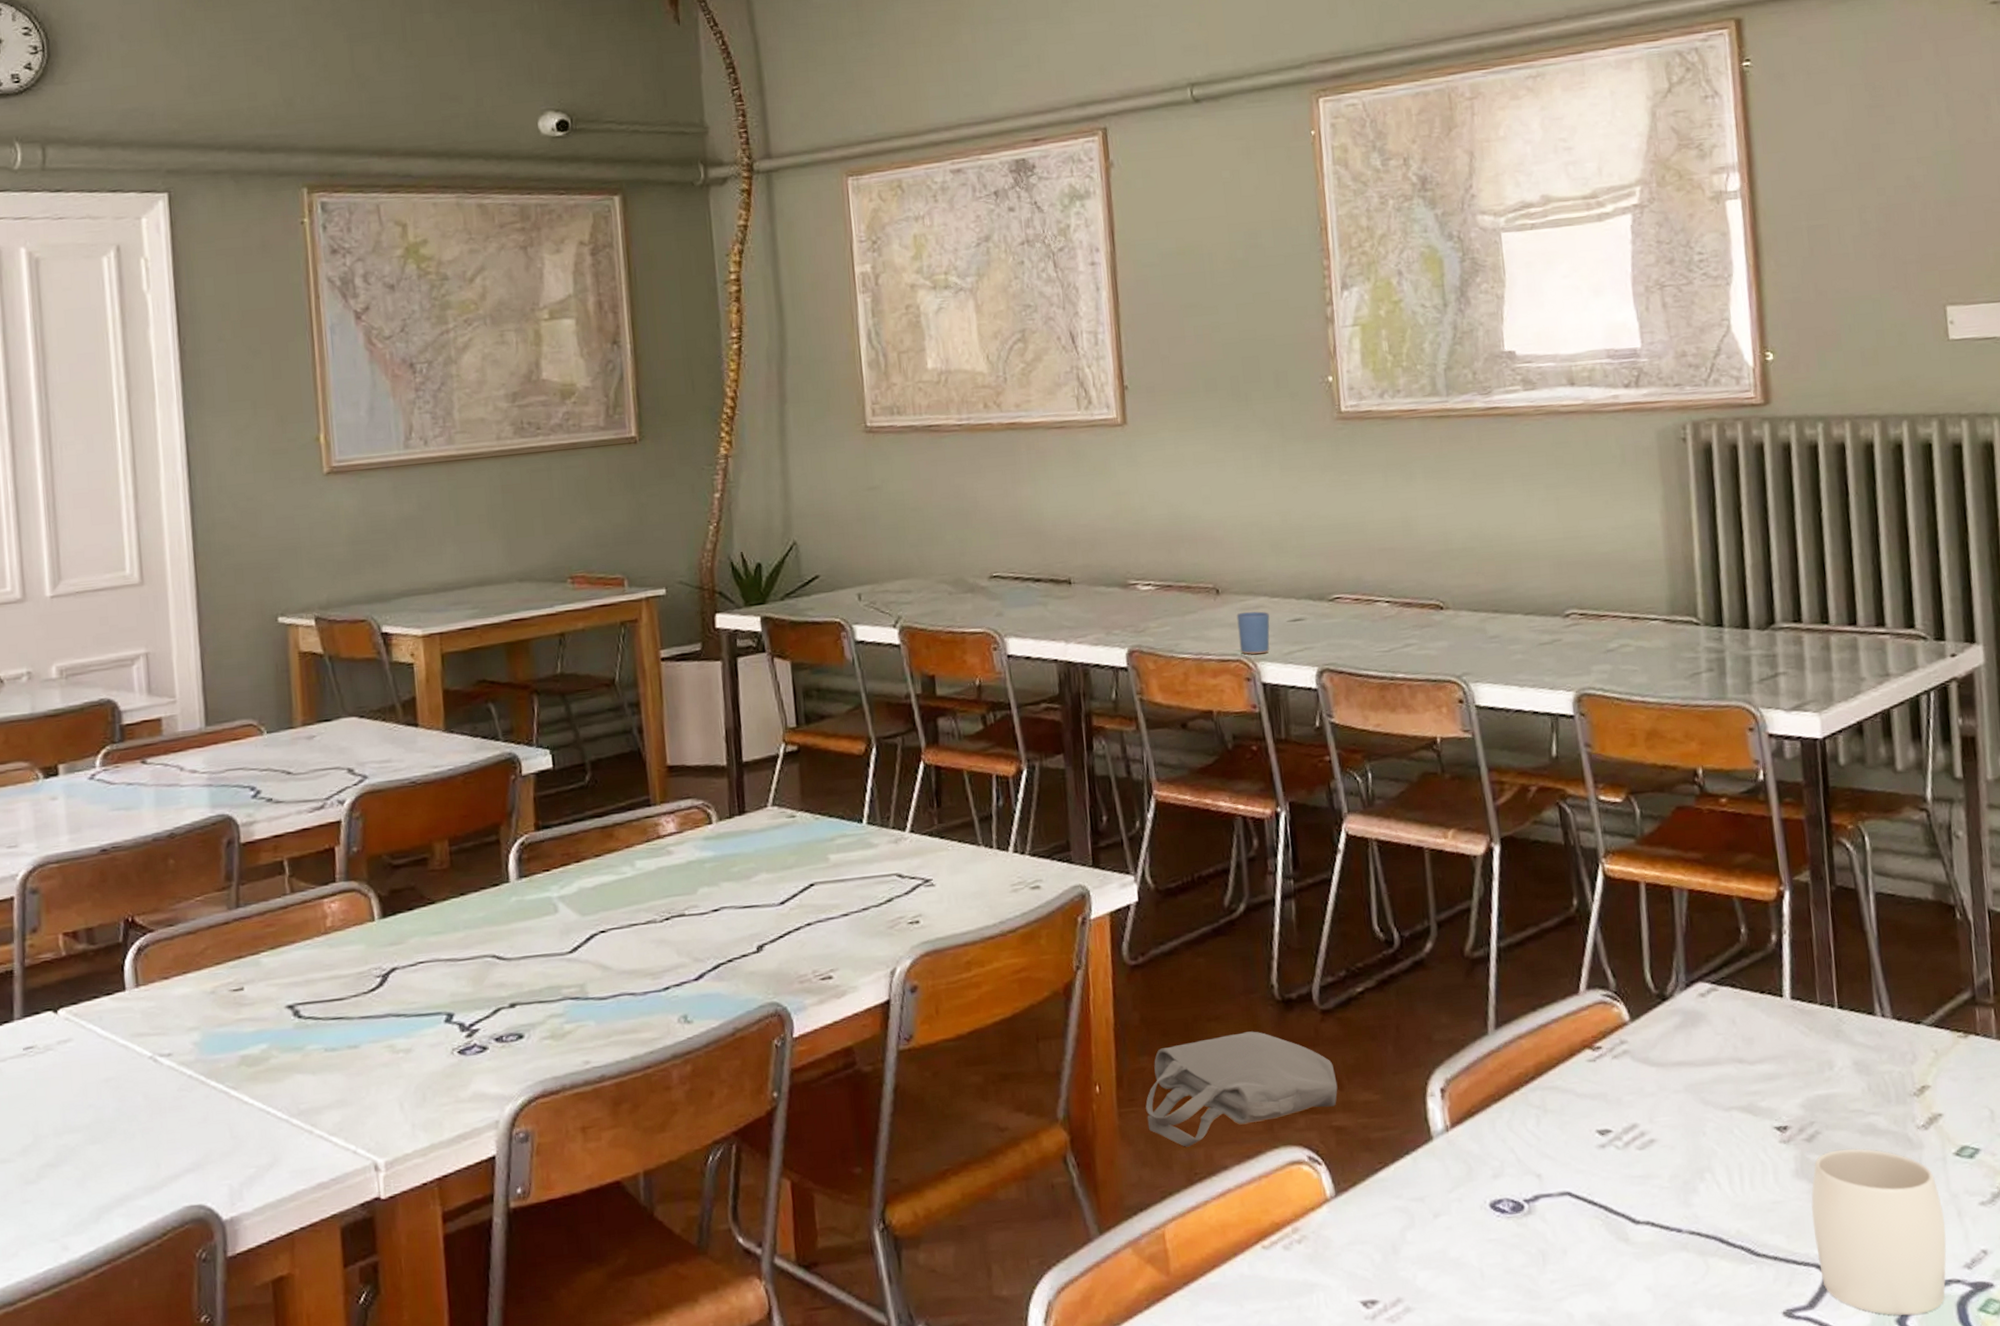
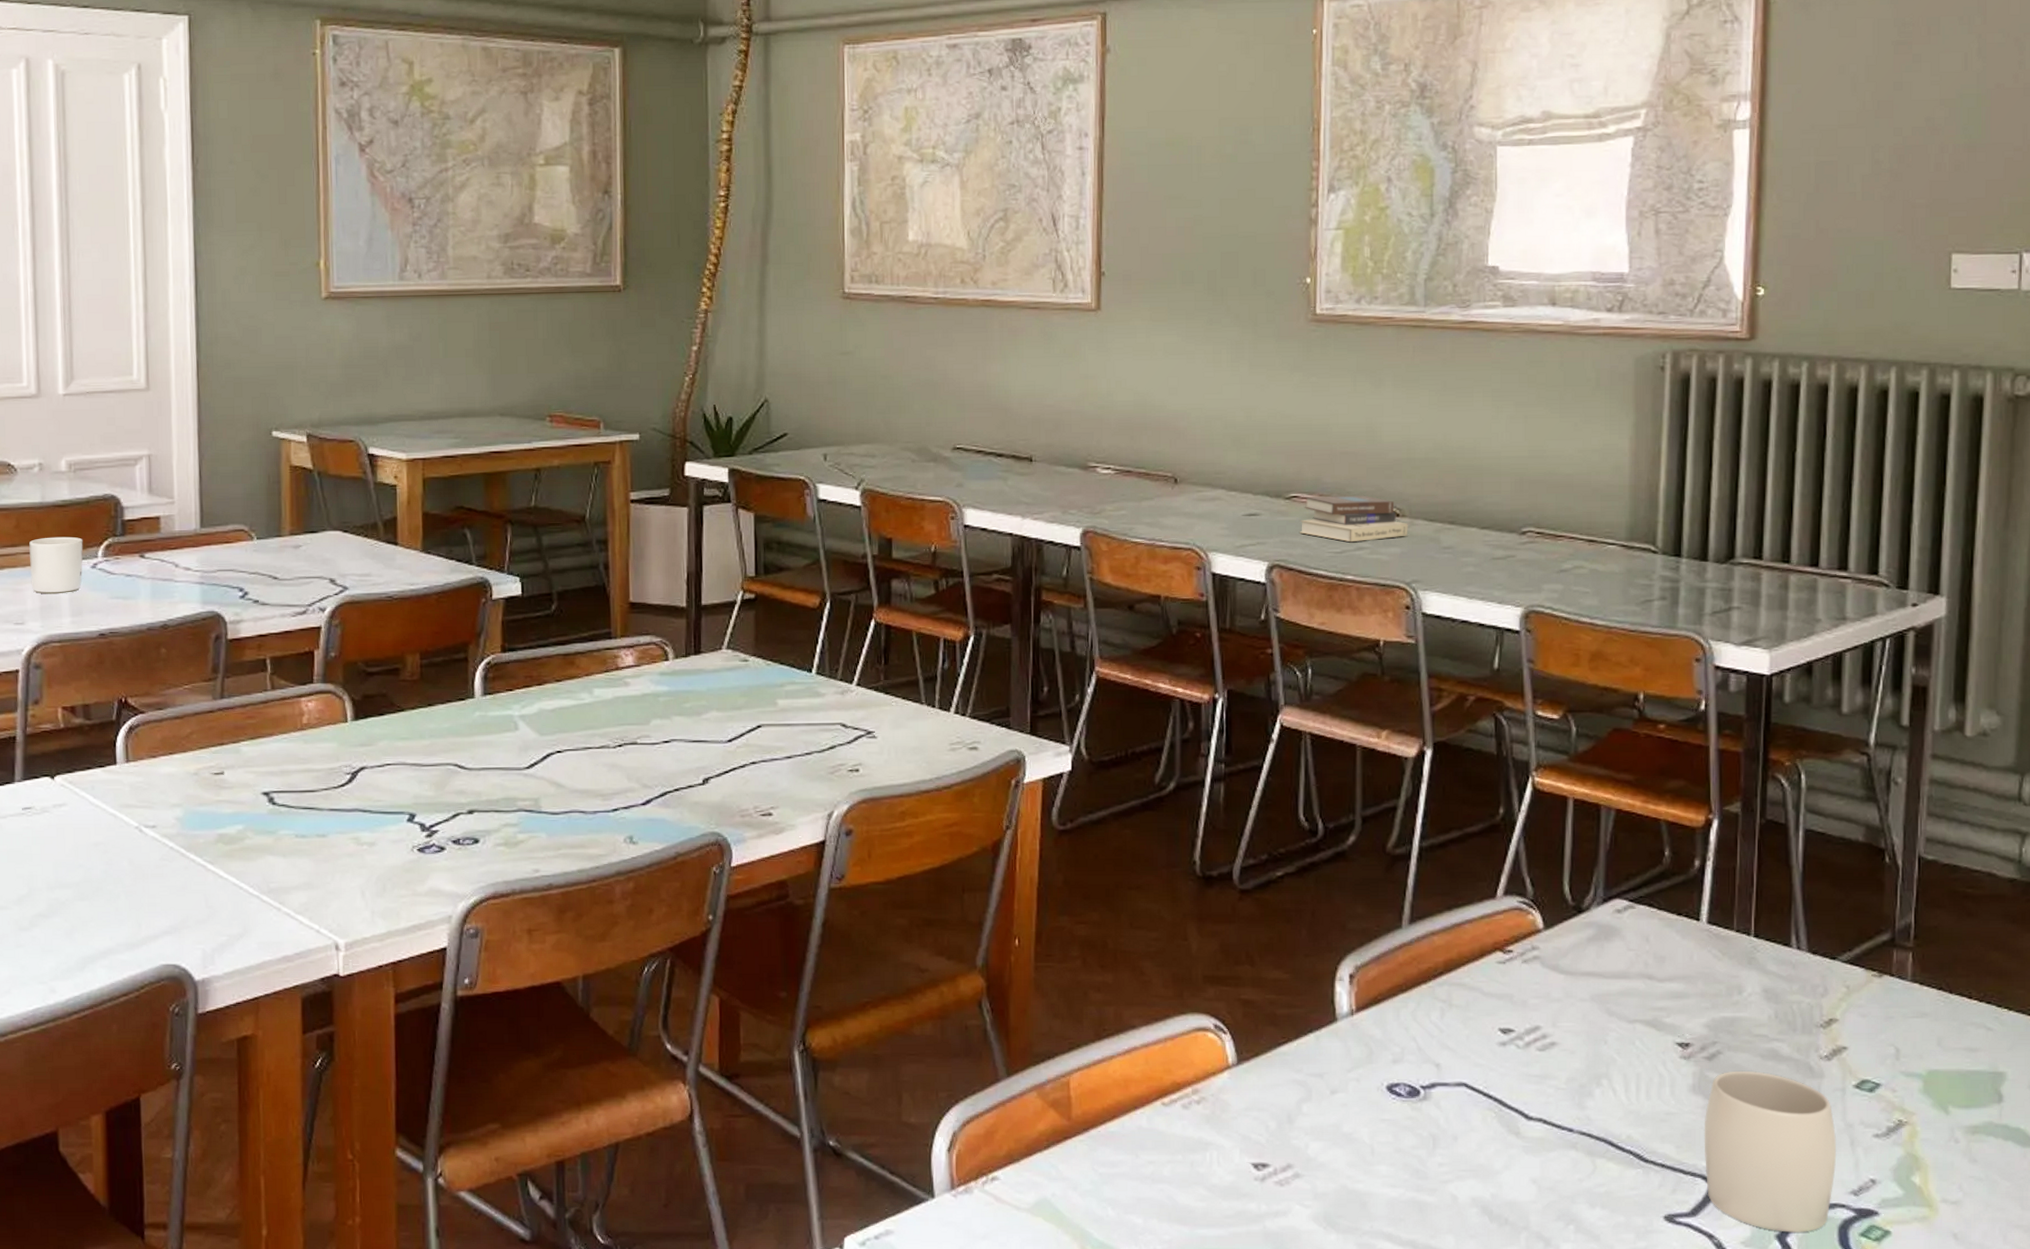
mug: none [20,747,80,813] -> present [29,536,83,595]
tote bag: present [1146,1031,1338,1147] -> none [1062,903,1249,1004]
mug: present [1236,611,1270,655] -> none [1193,502,1225,545]
books: none [1345,590,1454,640] -> present [1300,495,1408,543]

